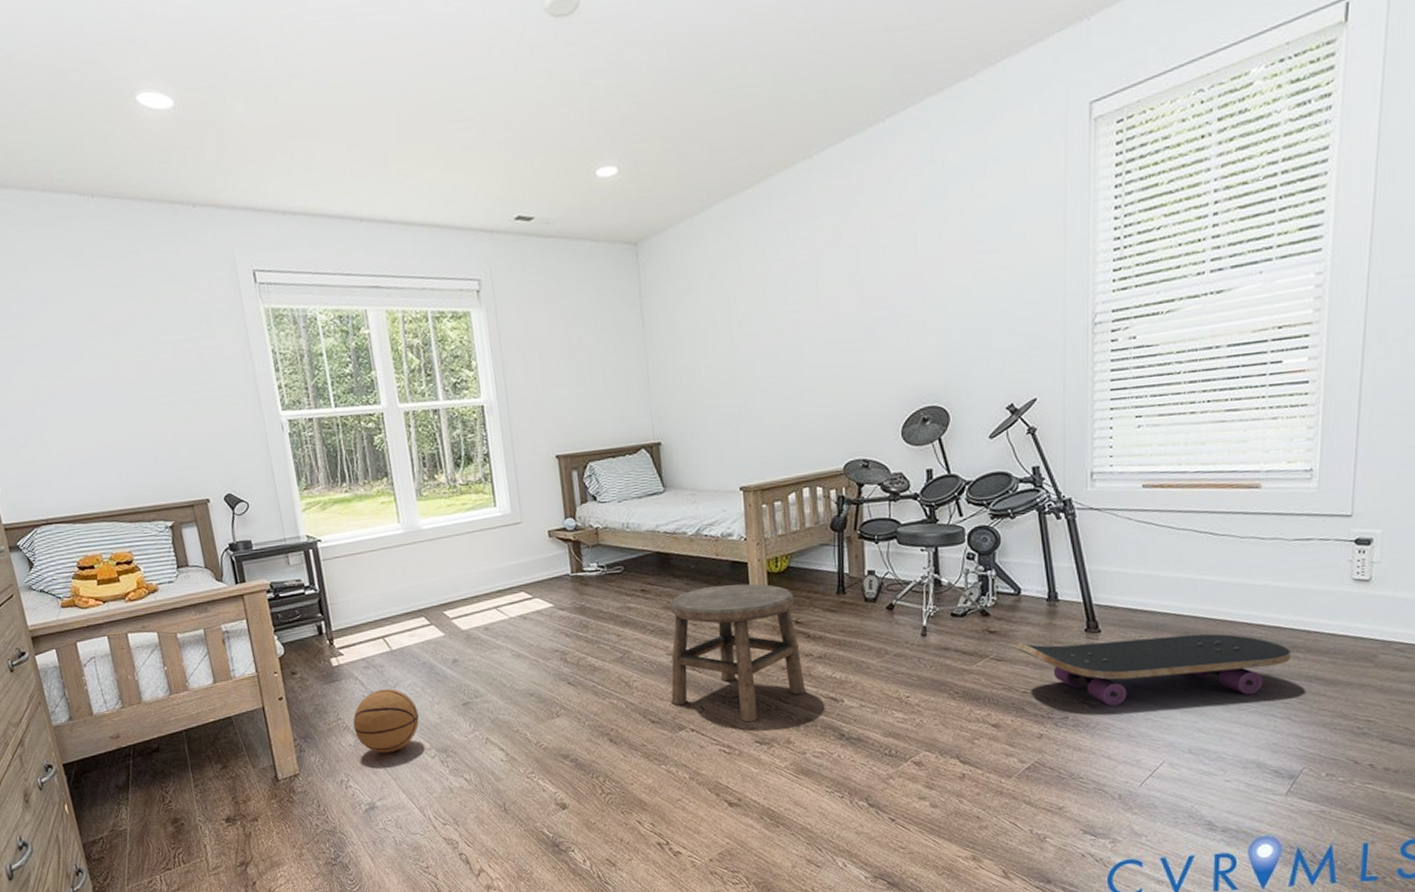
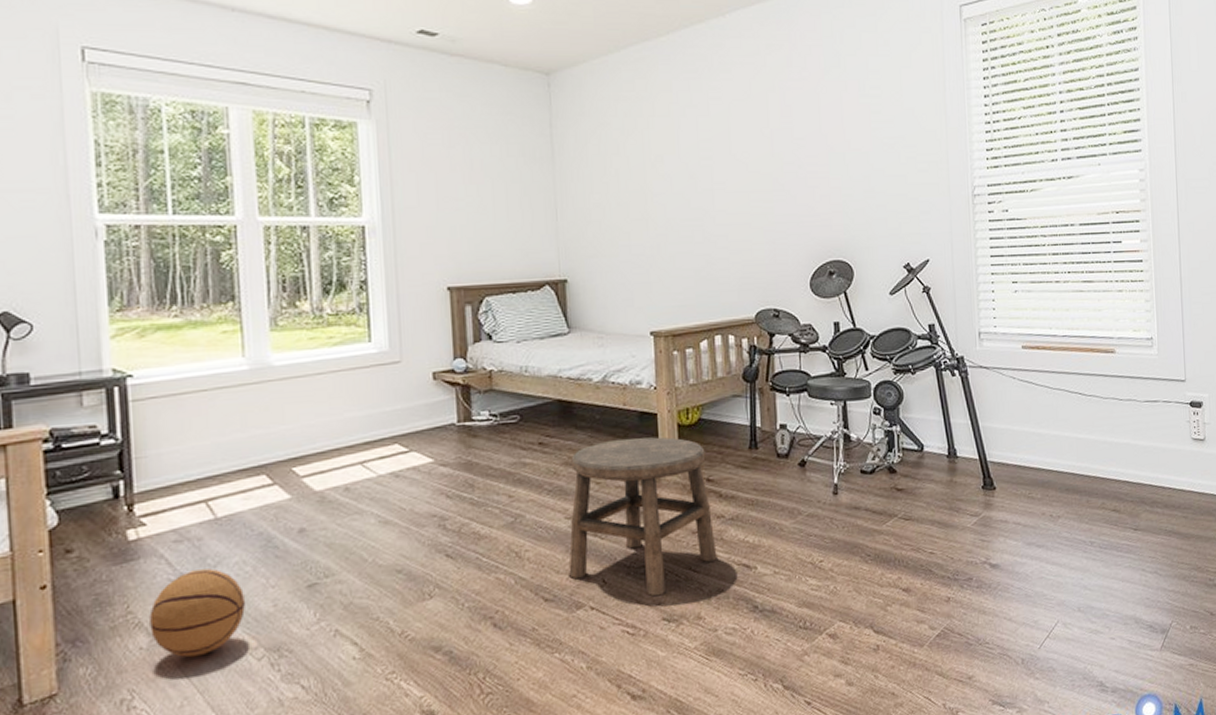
skateboard: present [1015,634,1291,707] -> none [921,490,1152,566]

